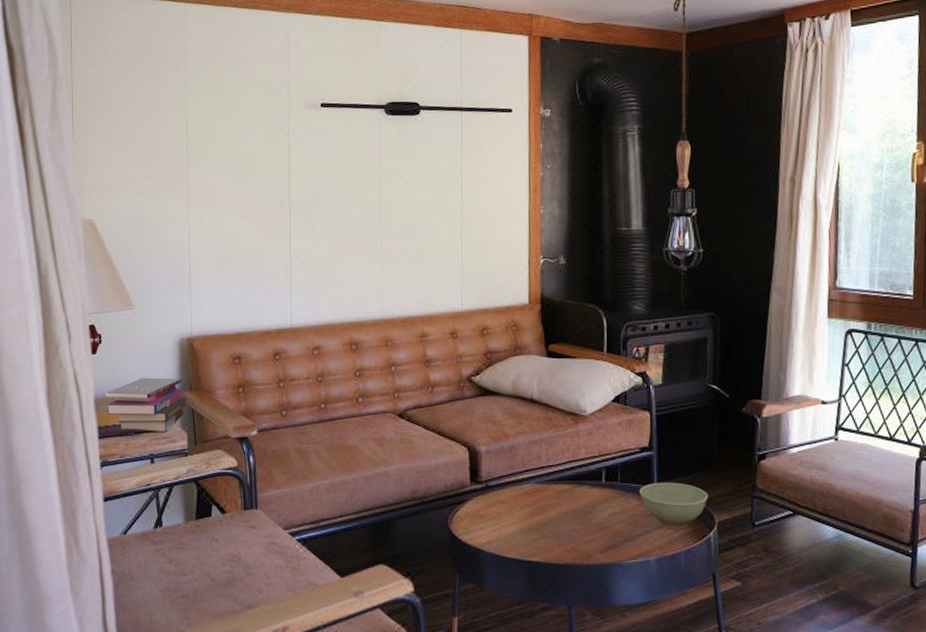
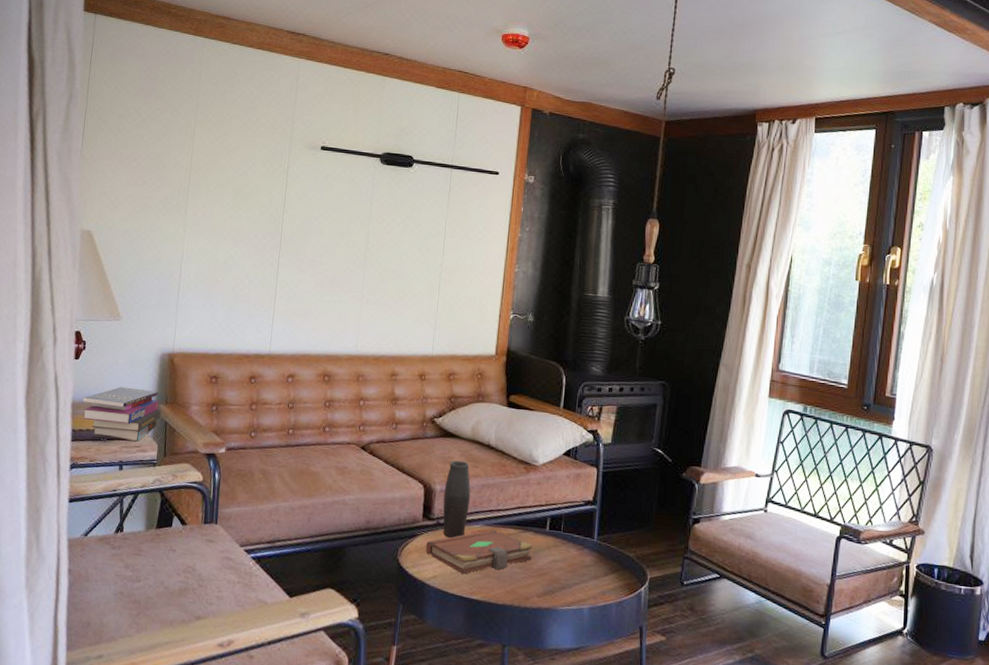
book: none [477,487,590,536] -> present [426,529,533,574]
vase: none [489,419,519,501] -> present [442,460,471,539]
bowl: present [639,482,709,530] -> none [580,535,644,582]

